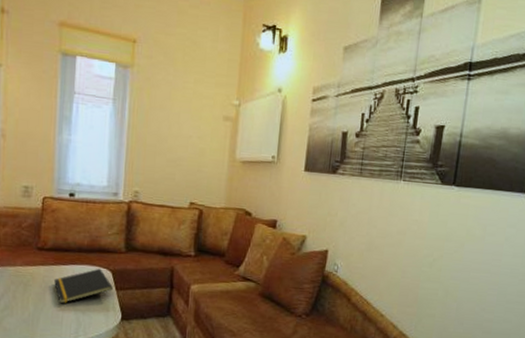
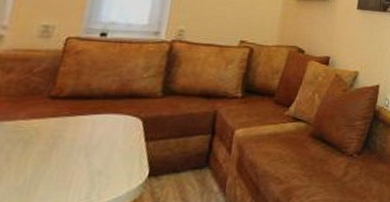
notepad: present [54,268,113,304] -> none [66,117,142,163]

